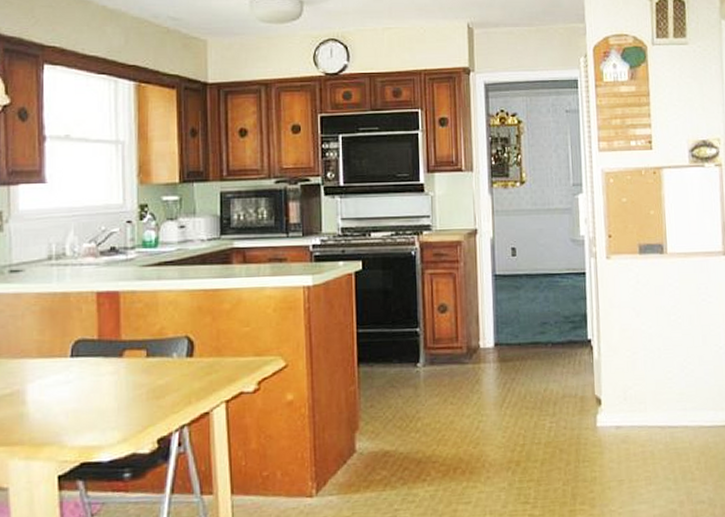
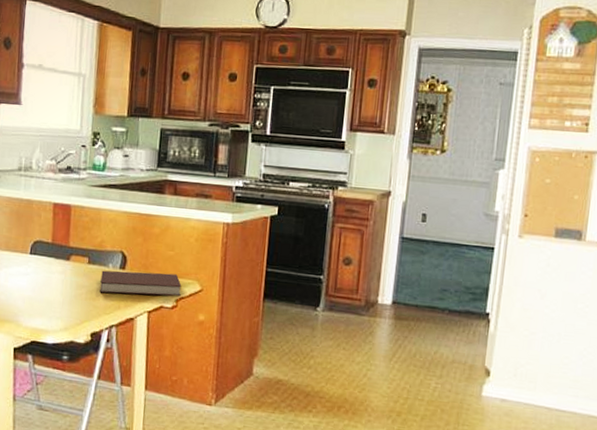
notebook: none [164,352,263,389] -> present [100,270,182,297]

